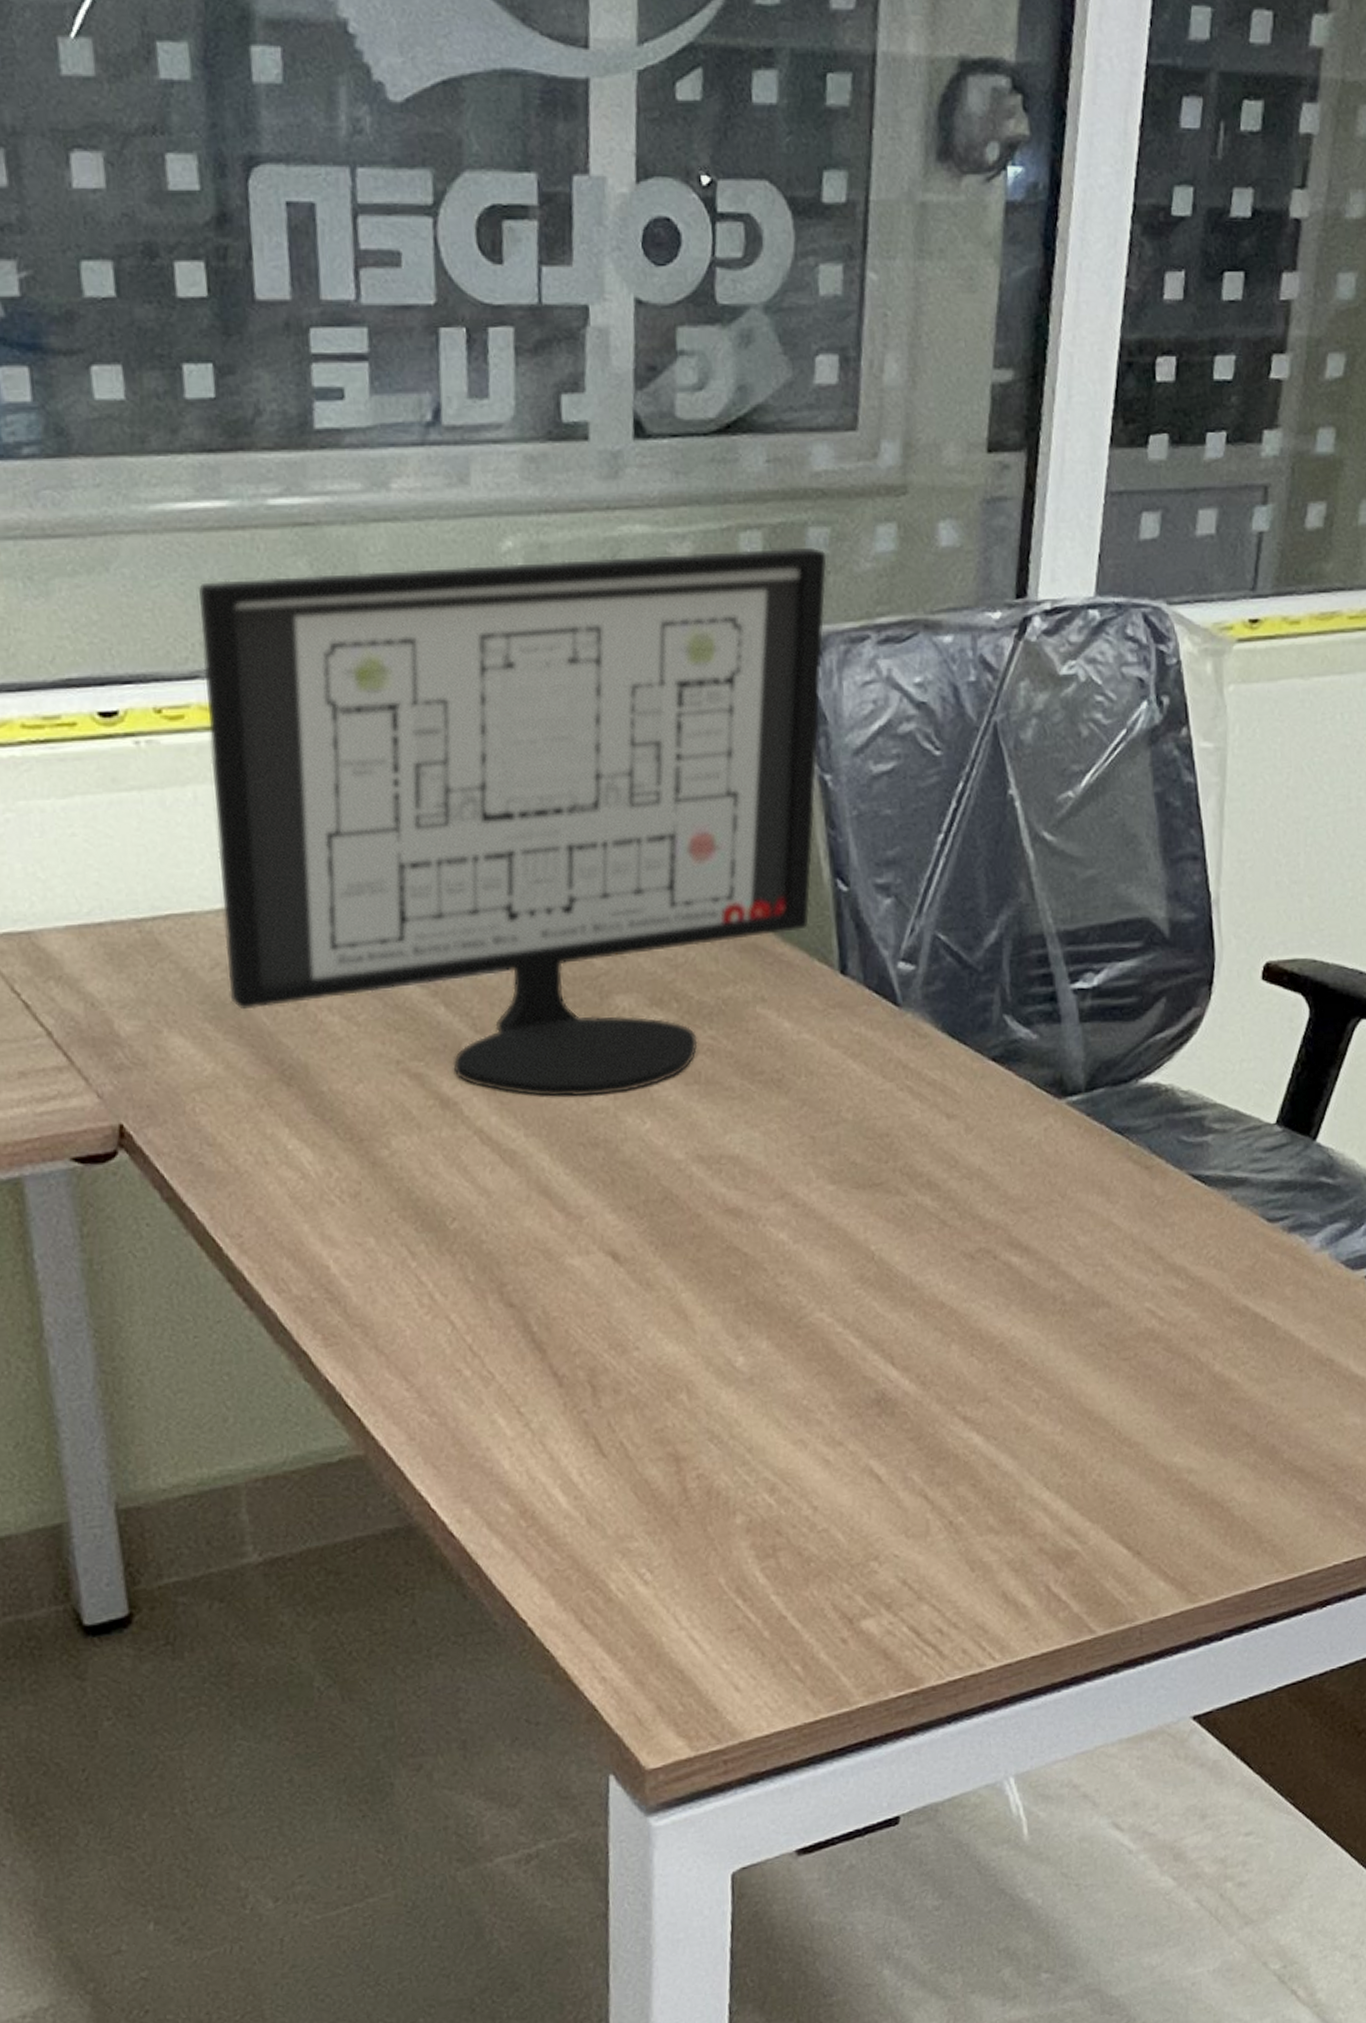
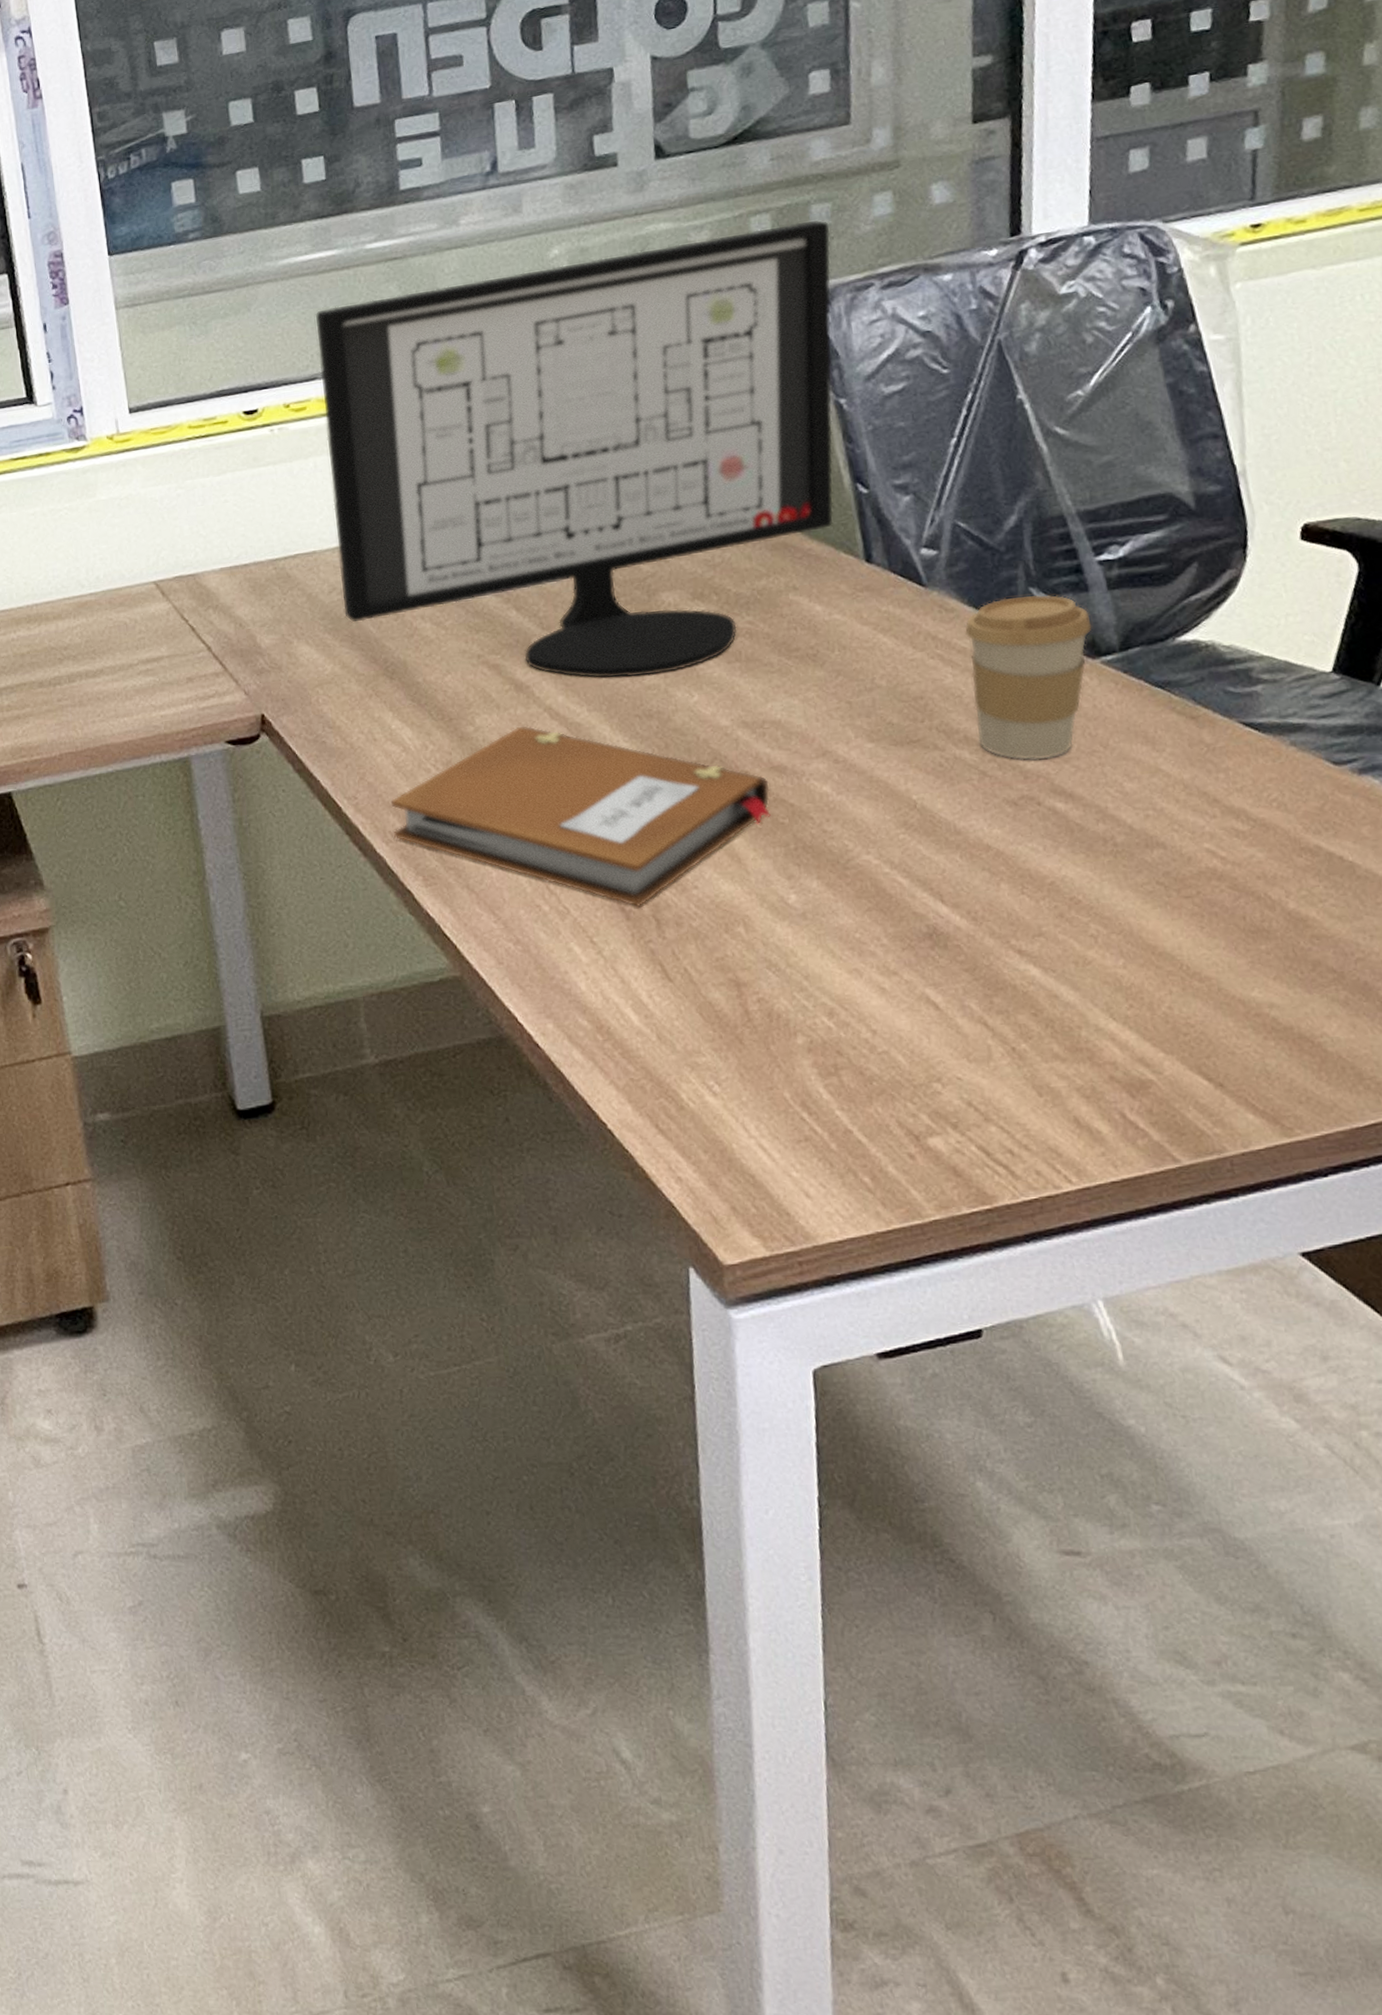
notebook: none [284,1151,723,1372] -> present [390,726,771,908]
coffee cup: none [935,1023,1061,1210] -> present [964,594,1092,761]

